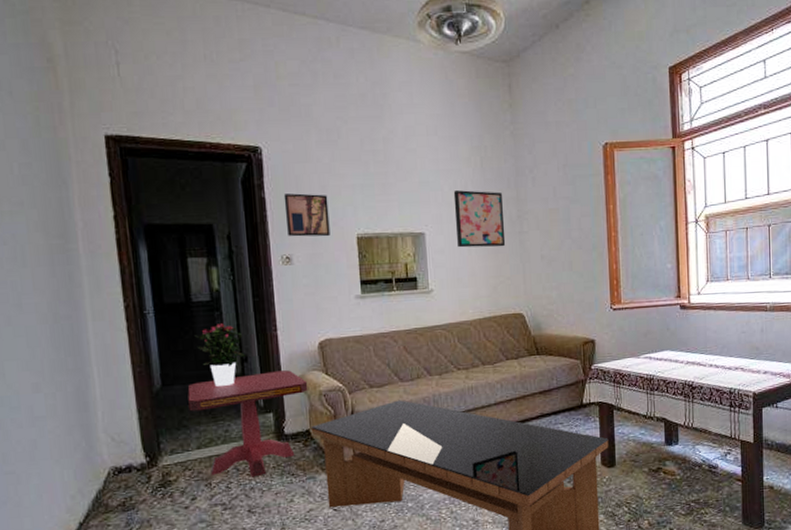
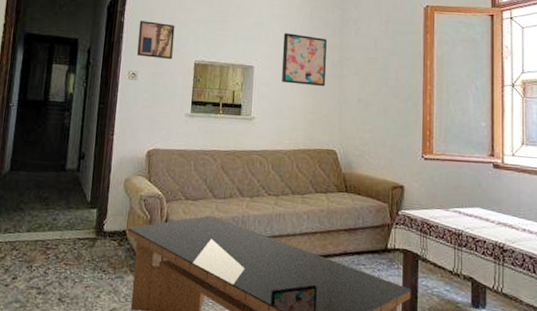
side table: present [188,370,308,478] -> none [28,171,132,267]
potted flower: present [194,323,246,386] -> none [45,122,84,178]

